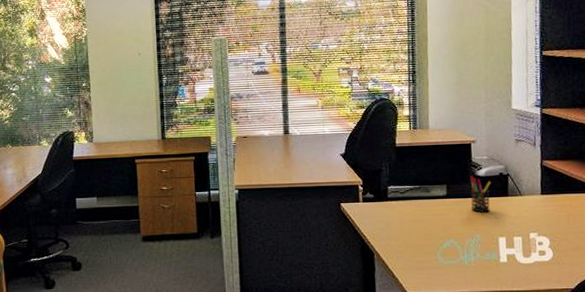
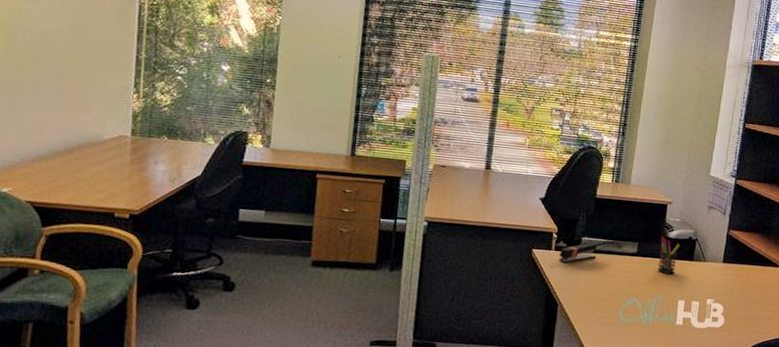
stapler: none [368,190,405,214] -> present [558,242,597,264]

